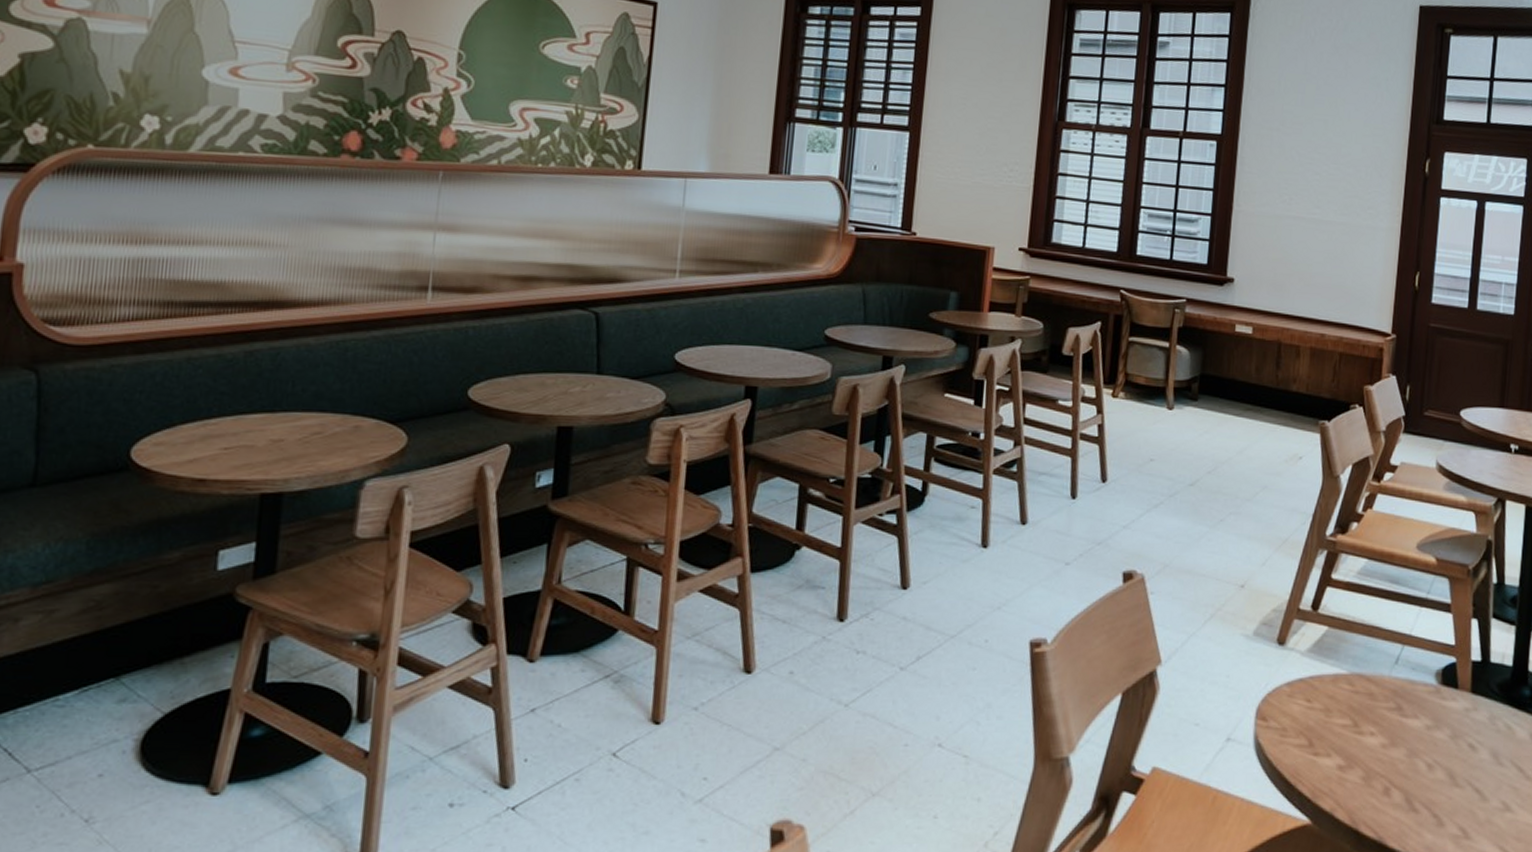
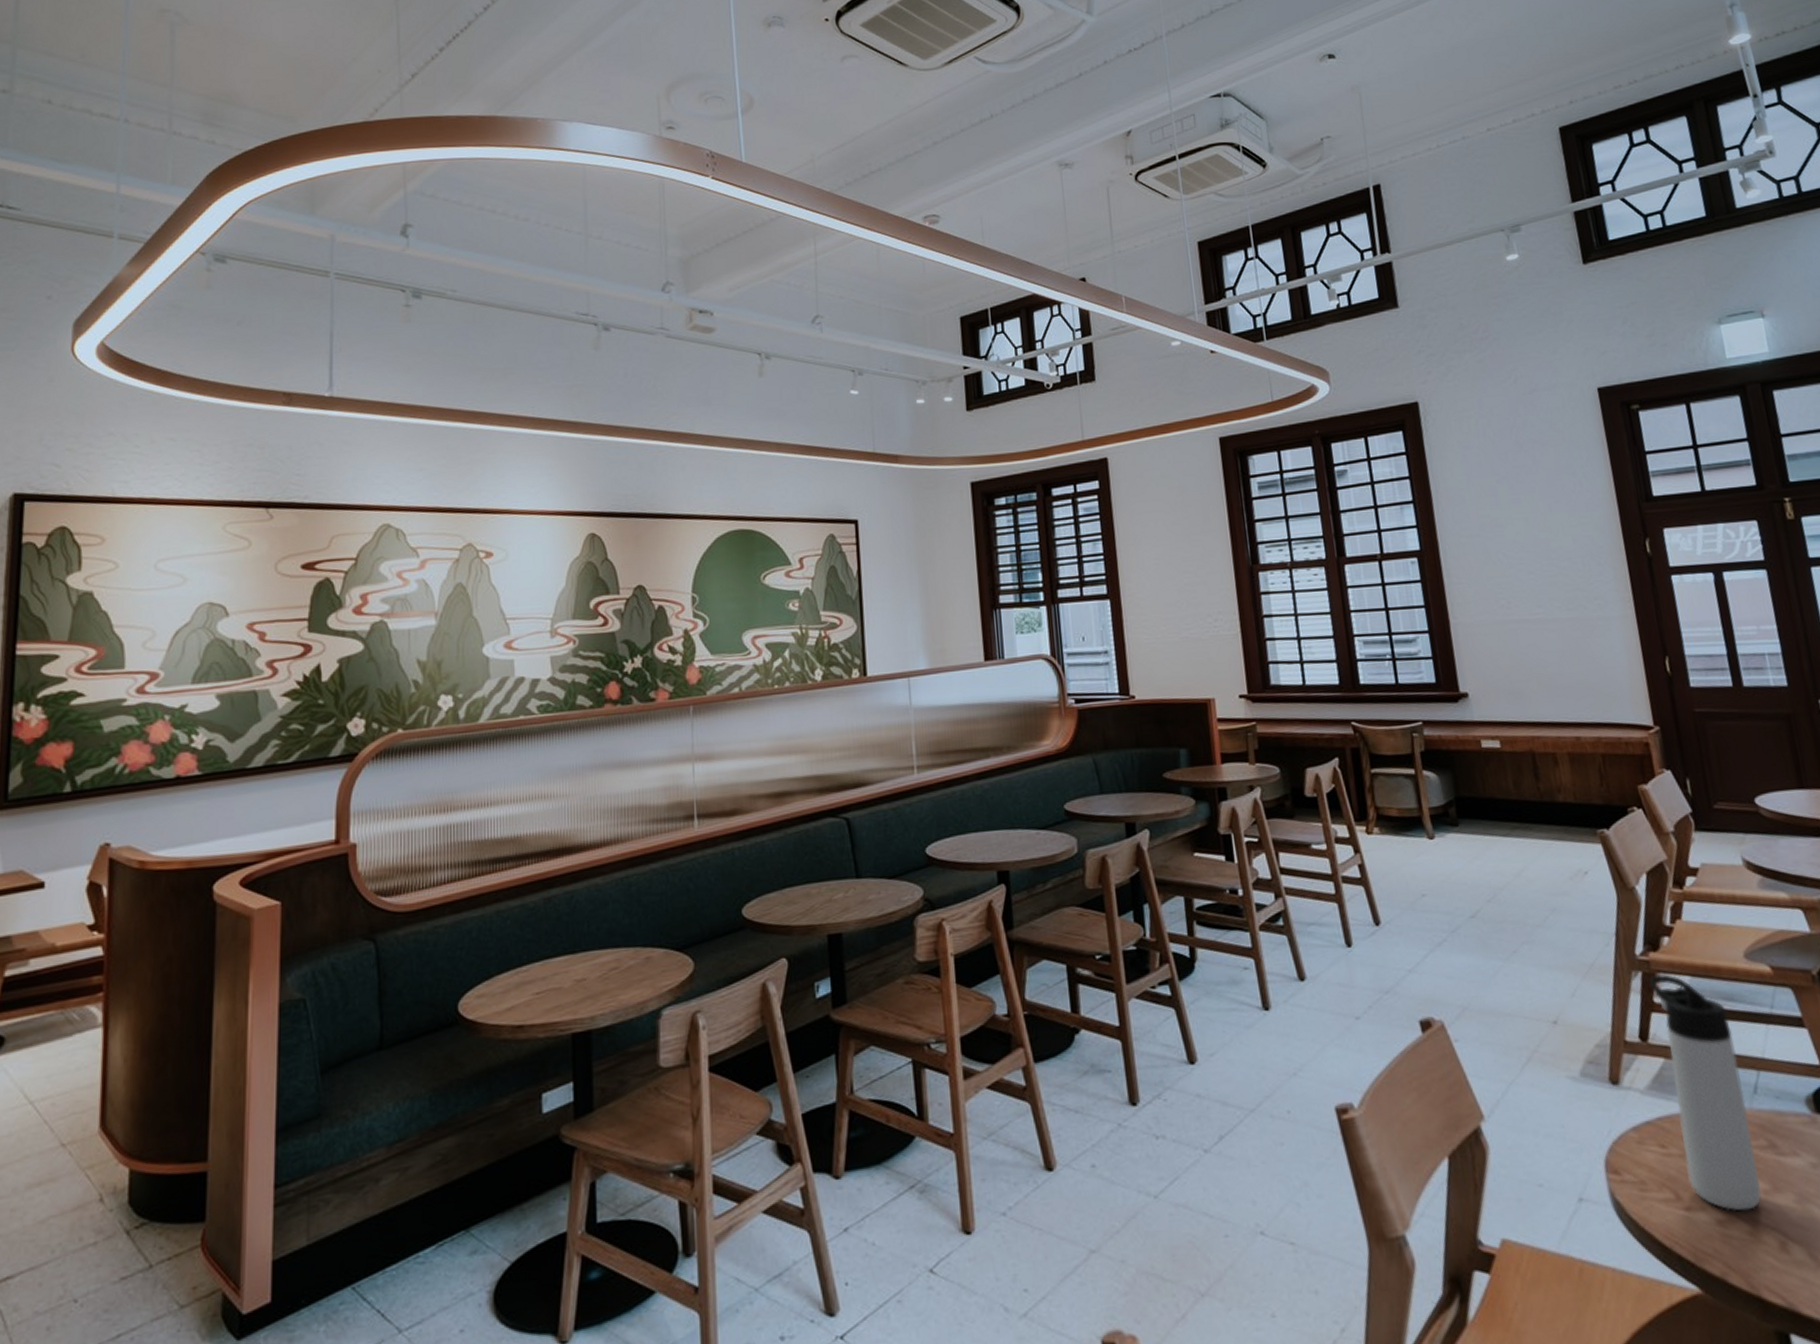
thermos bottle: none [1323,553,1390,760] -> present [1649,973,1762,1211]

